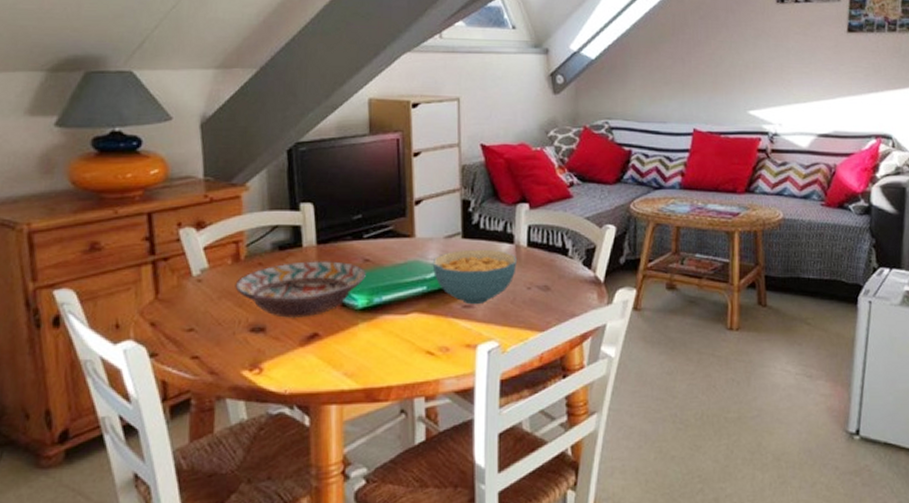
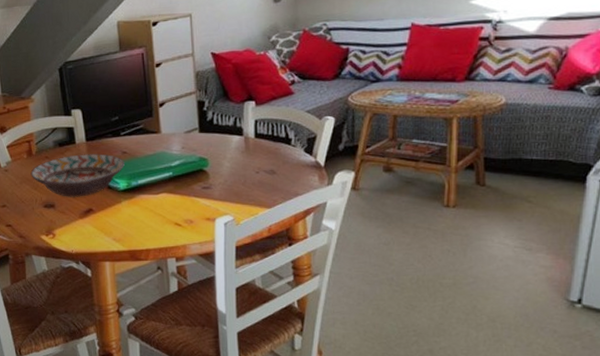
cereal bowl: present [432,249,517,305] -> none [176,141,246,187]

